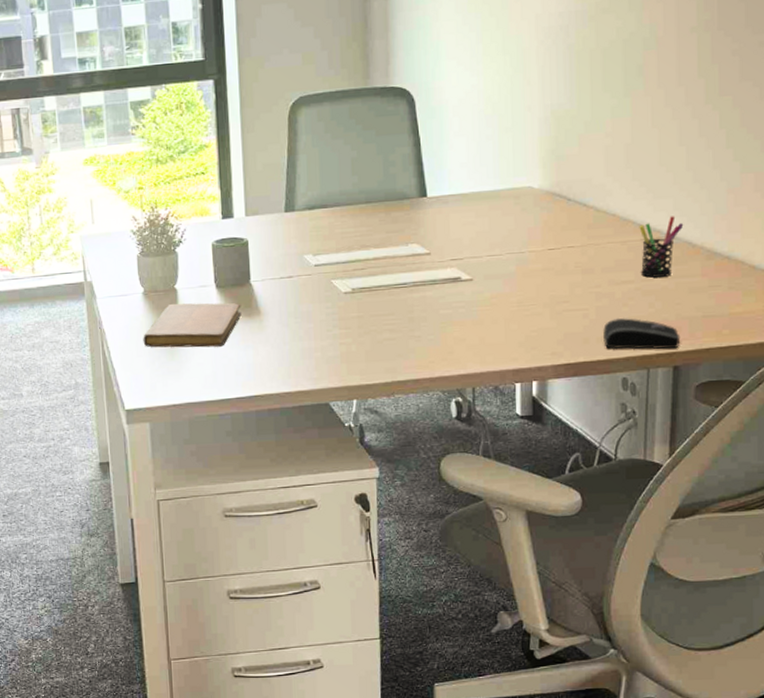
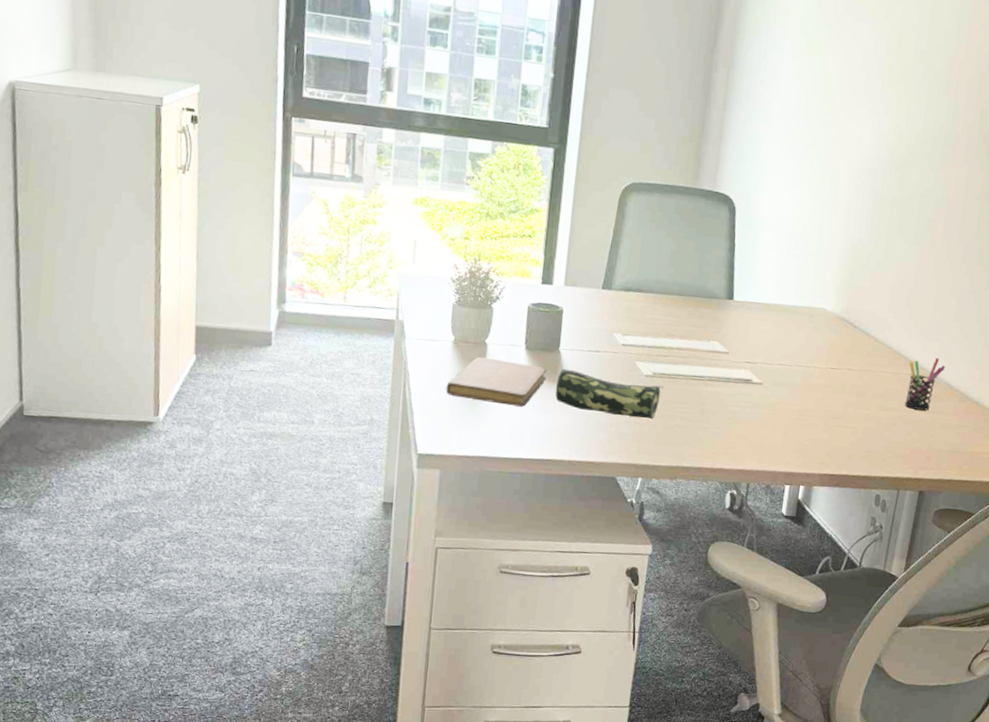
pencil case: none [252,300,366,340] -> present [555,368,664,420]
computer mouse: present [603,317,681,350] -> none [865,440,929,476]

